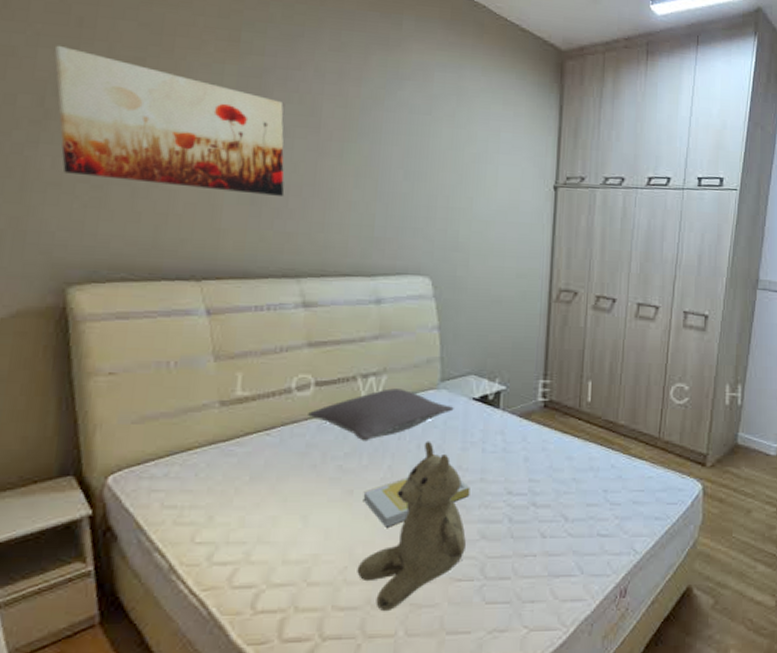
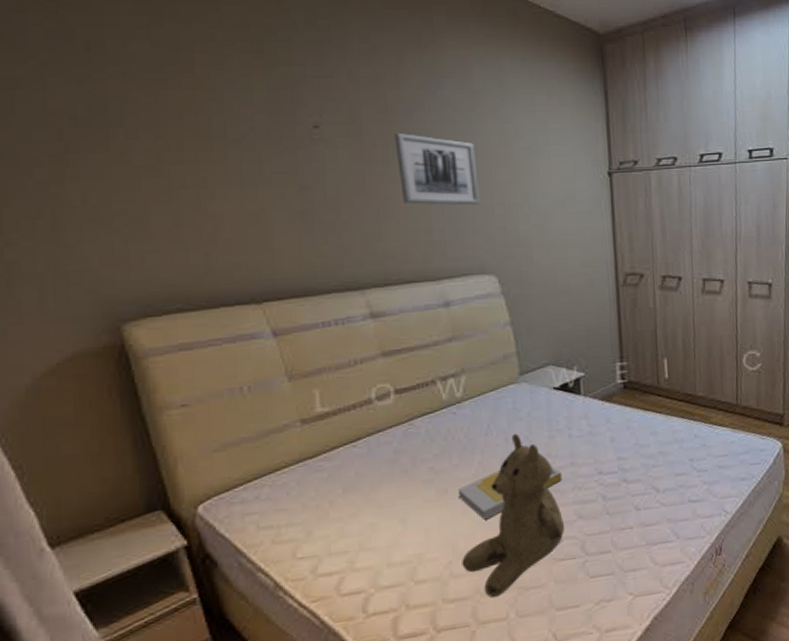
wall art: present [54,45,285,196] -> none [63,73,336,210]
pillow: present [308,388,454,441] -> none [392,386,536,442]
wall art: none [349,128,426,206] -> present [394,132,480,206]

